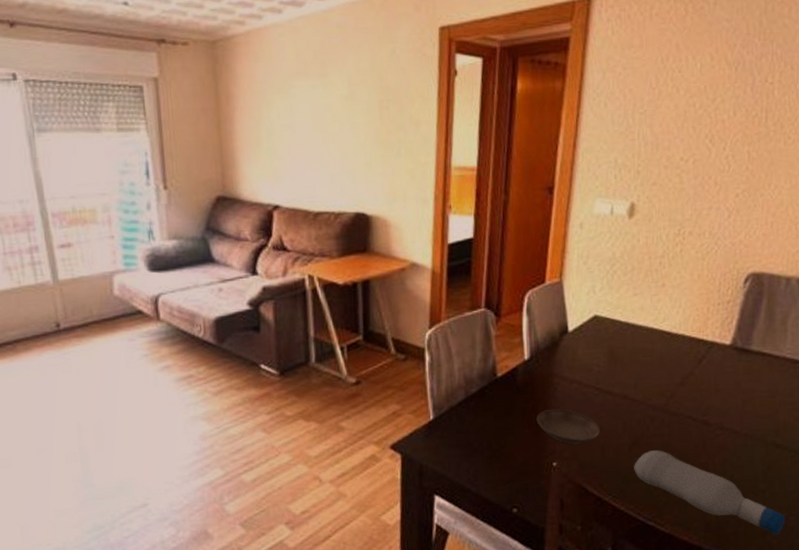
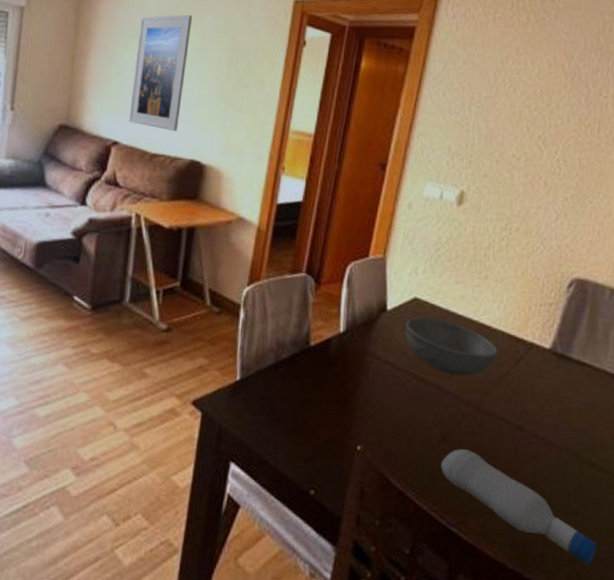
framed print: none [281,60,338,186] -> present [128,14,193,131]
saucer: present [536,409,600,444] -> none [345,388,409,430]
bowl: none [588,332,681,384] -> present [405,316,499,376]

